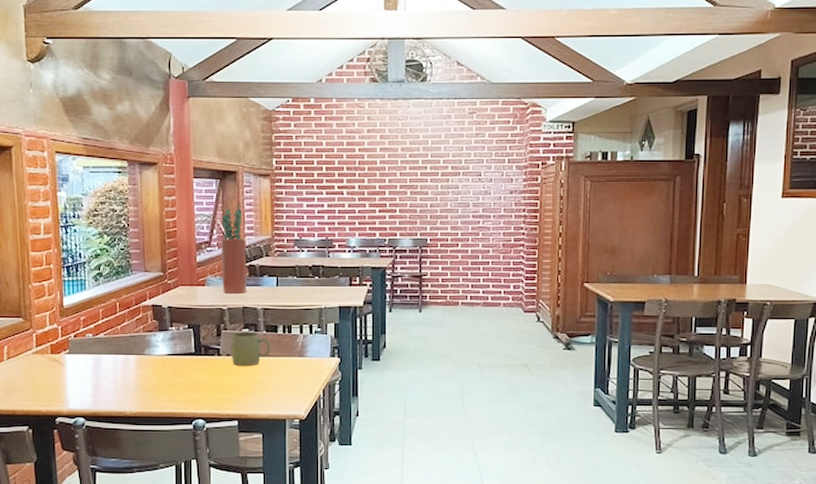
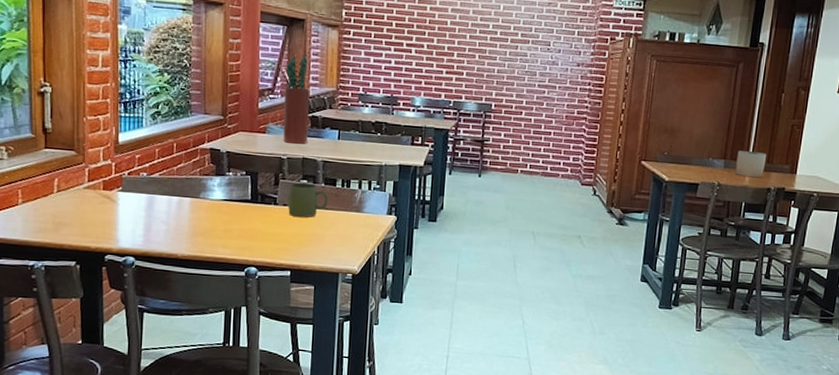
planter: none [682,264,714,291] -> present [735,151,767,178]

